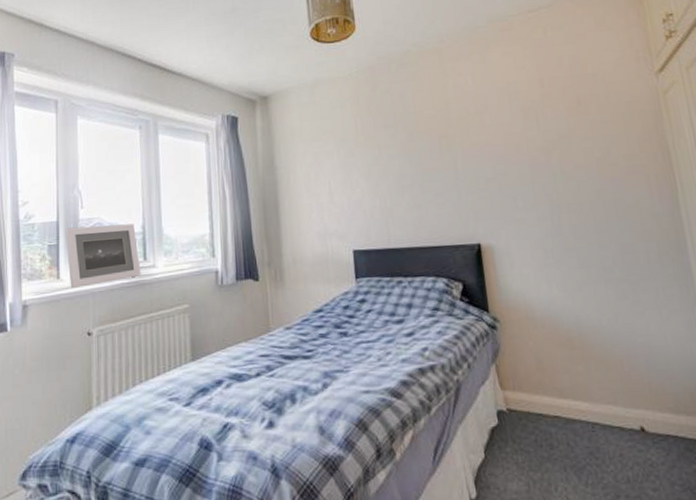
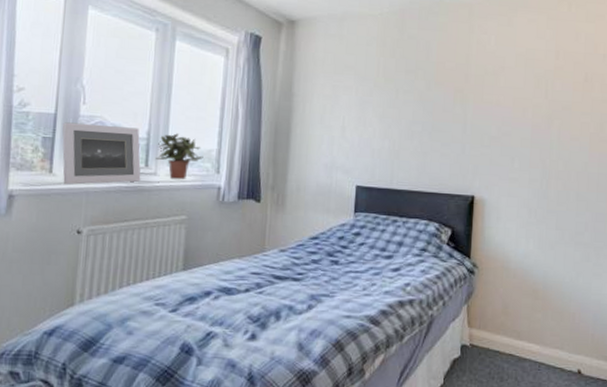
potted plant: none [153,223,198,270] -> present [156,133,203,180]

